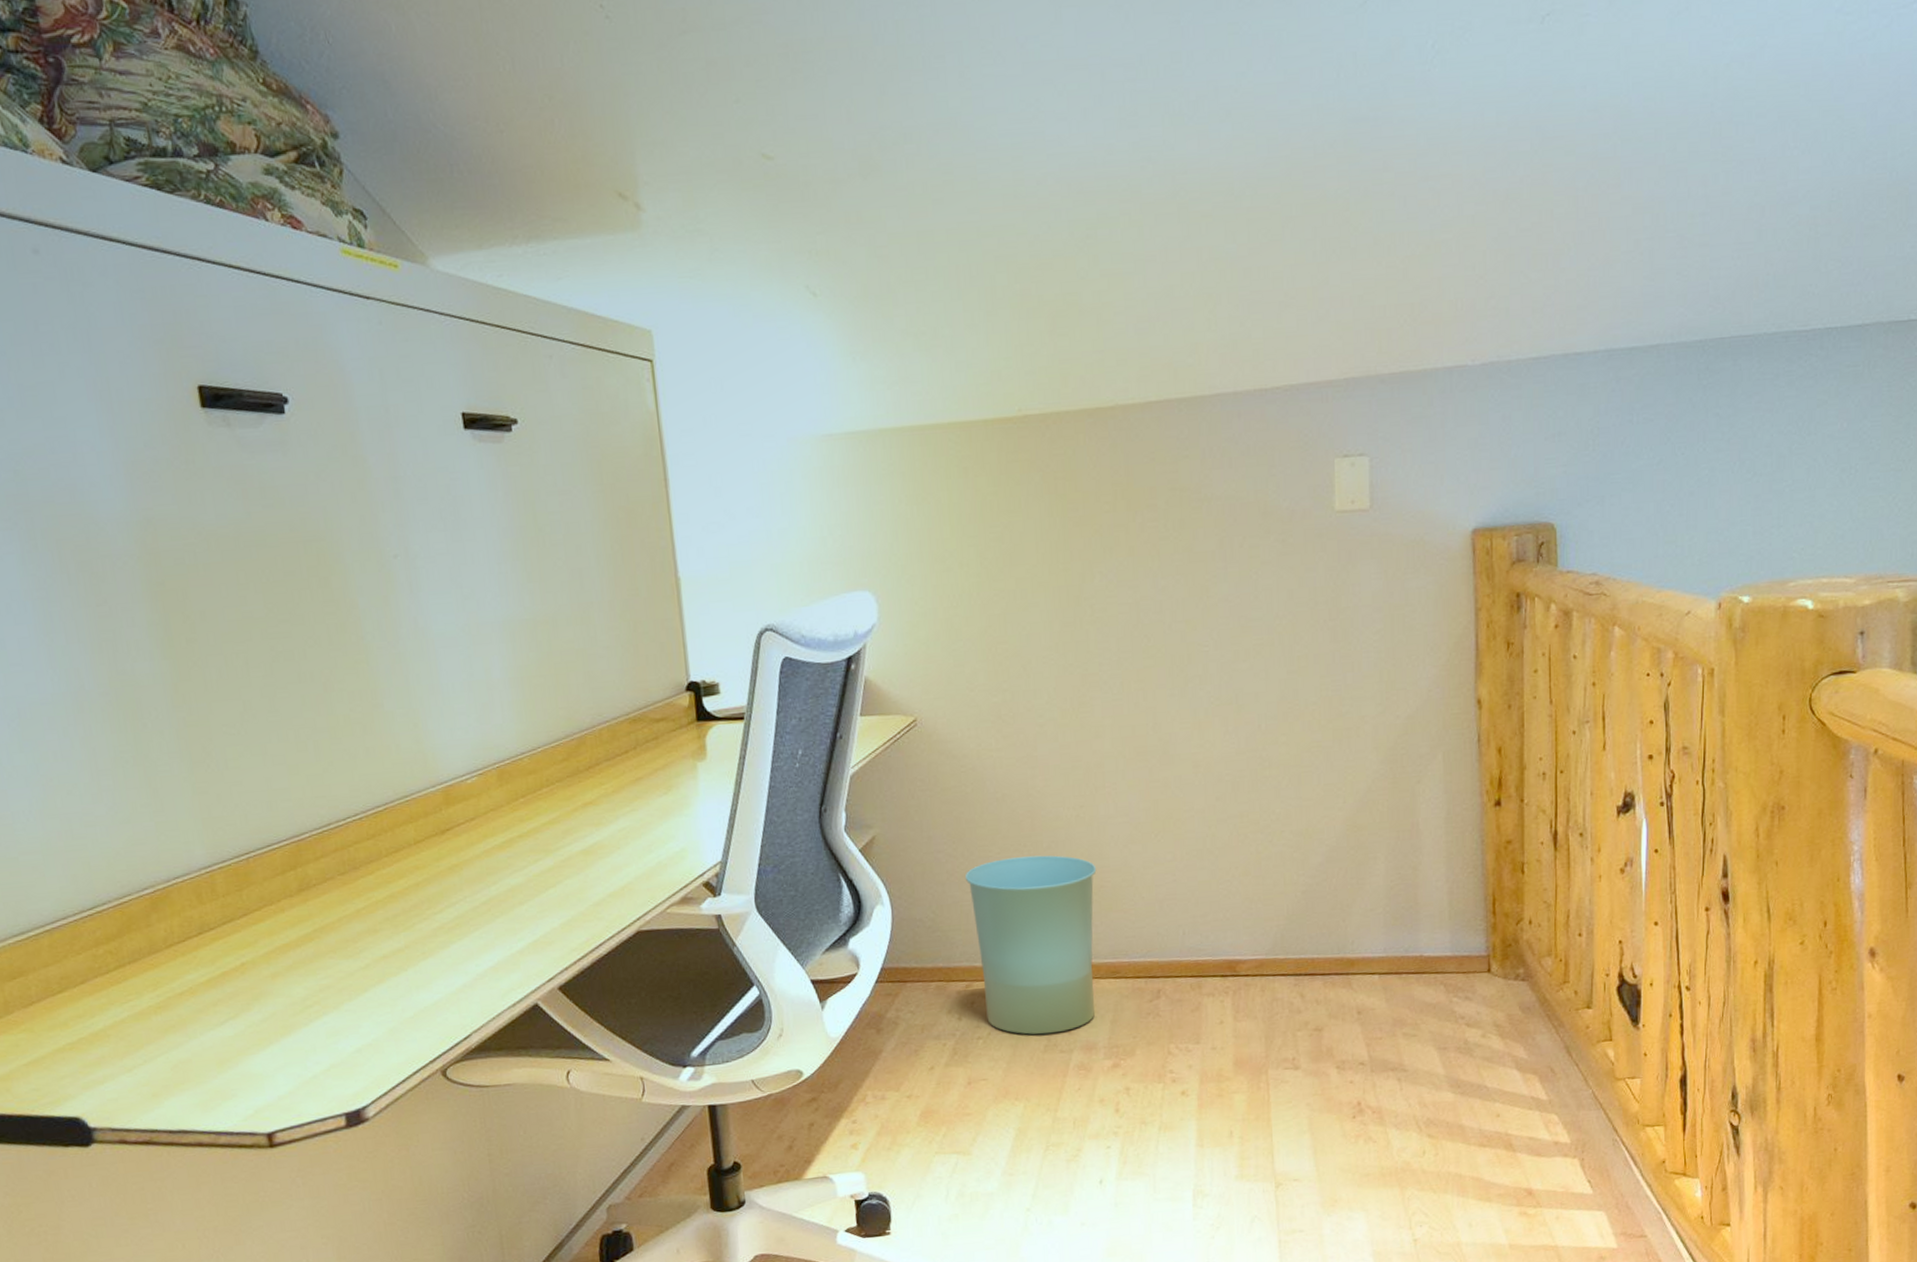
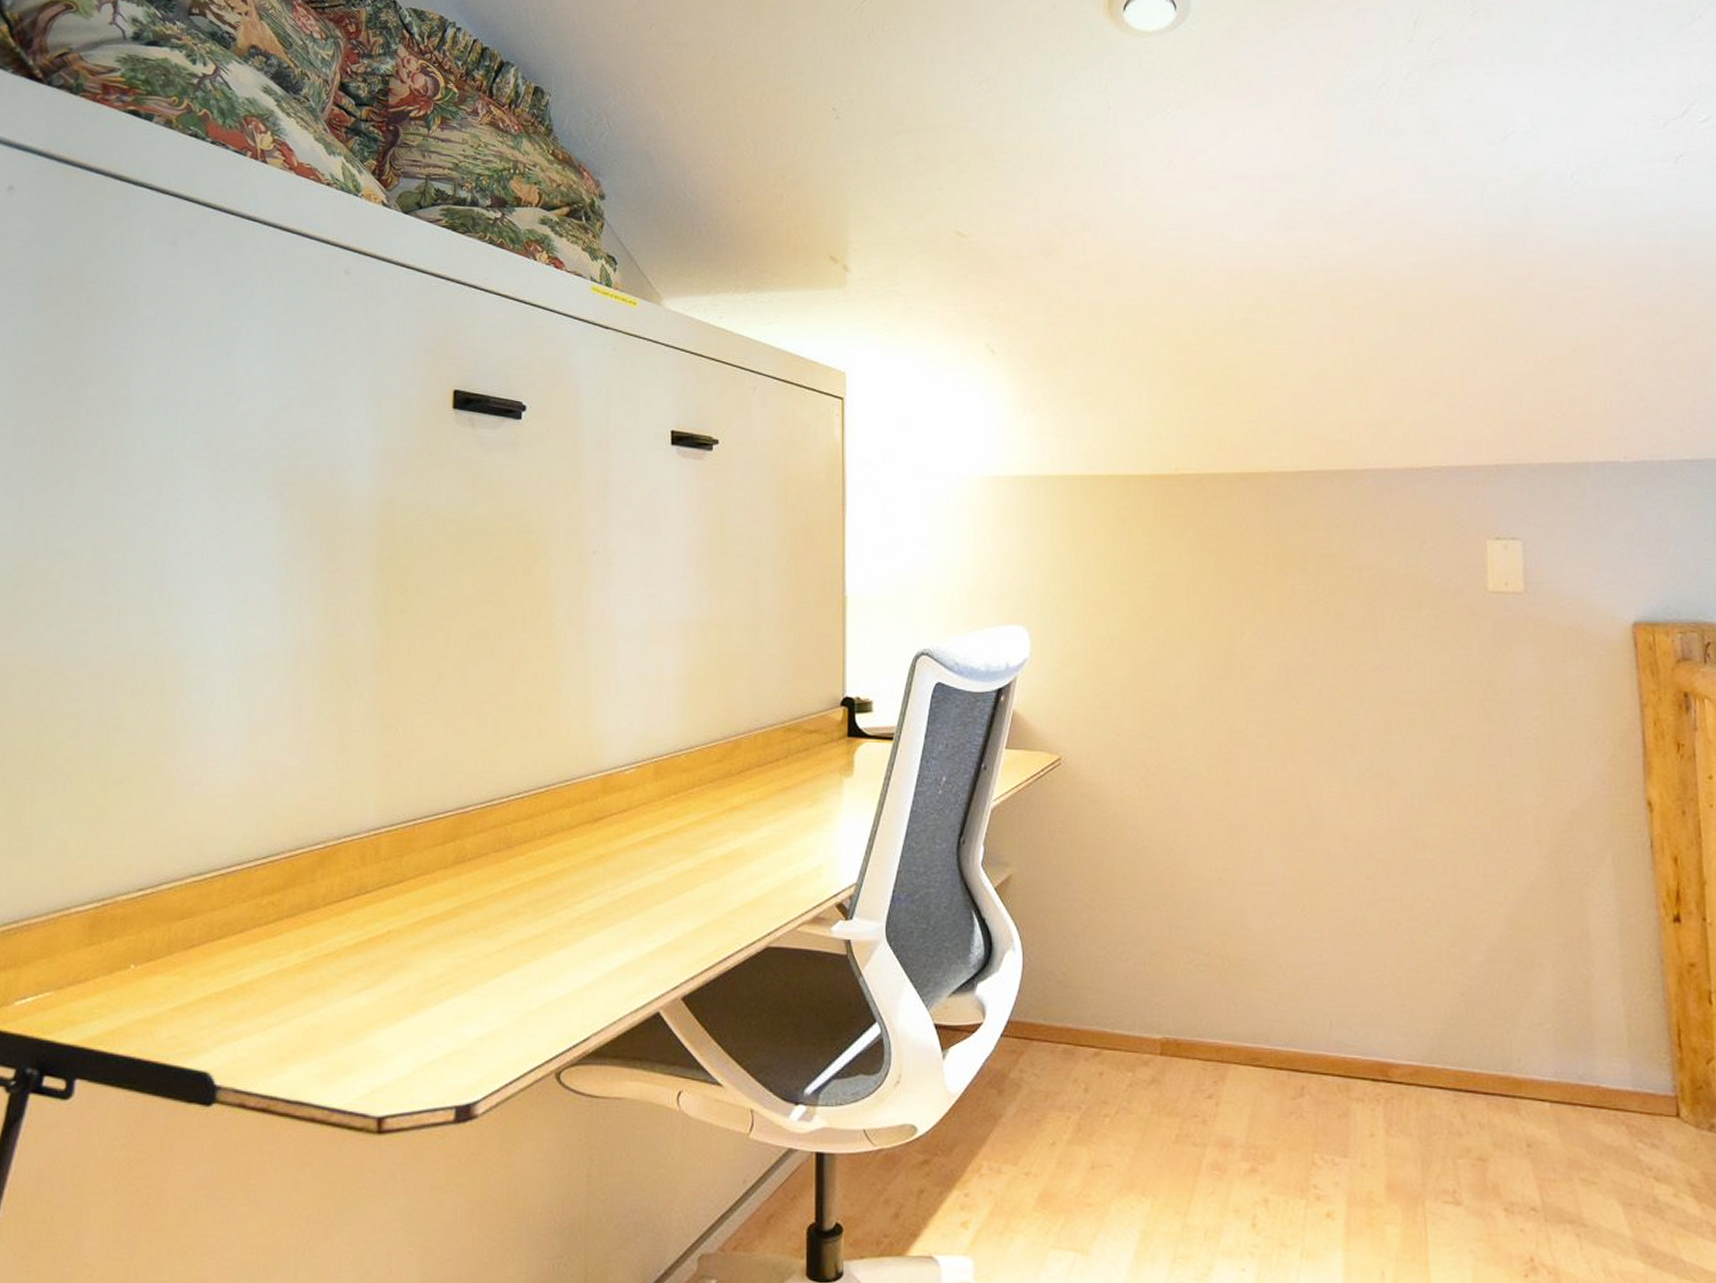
waste bin: present [964,855,1097,1035] -> none [1100,916,1238,1122]

